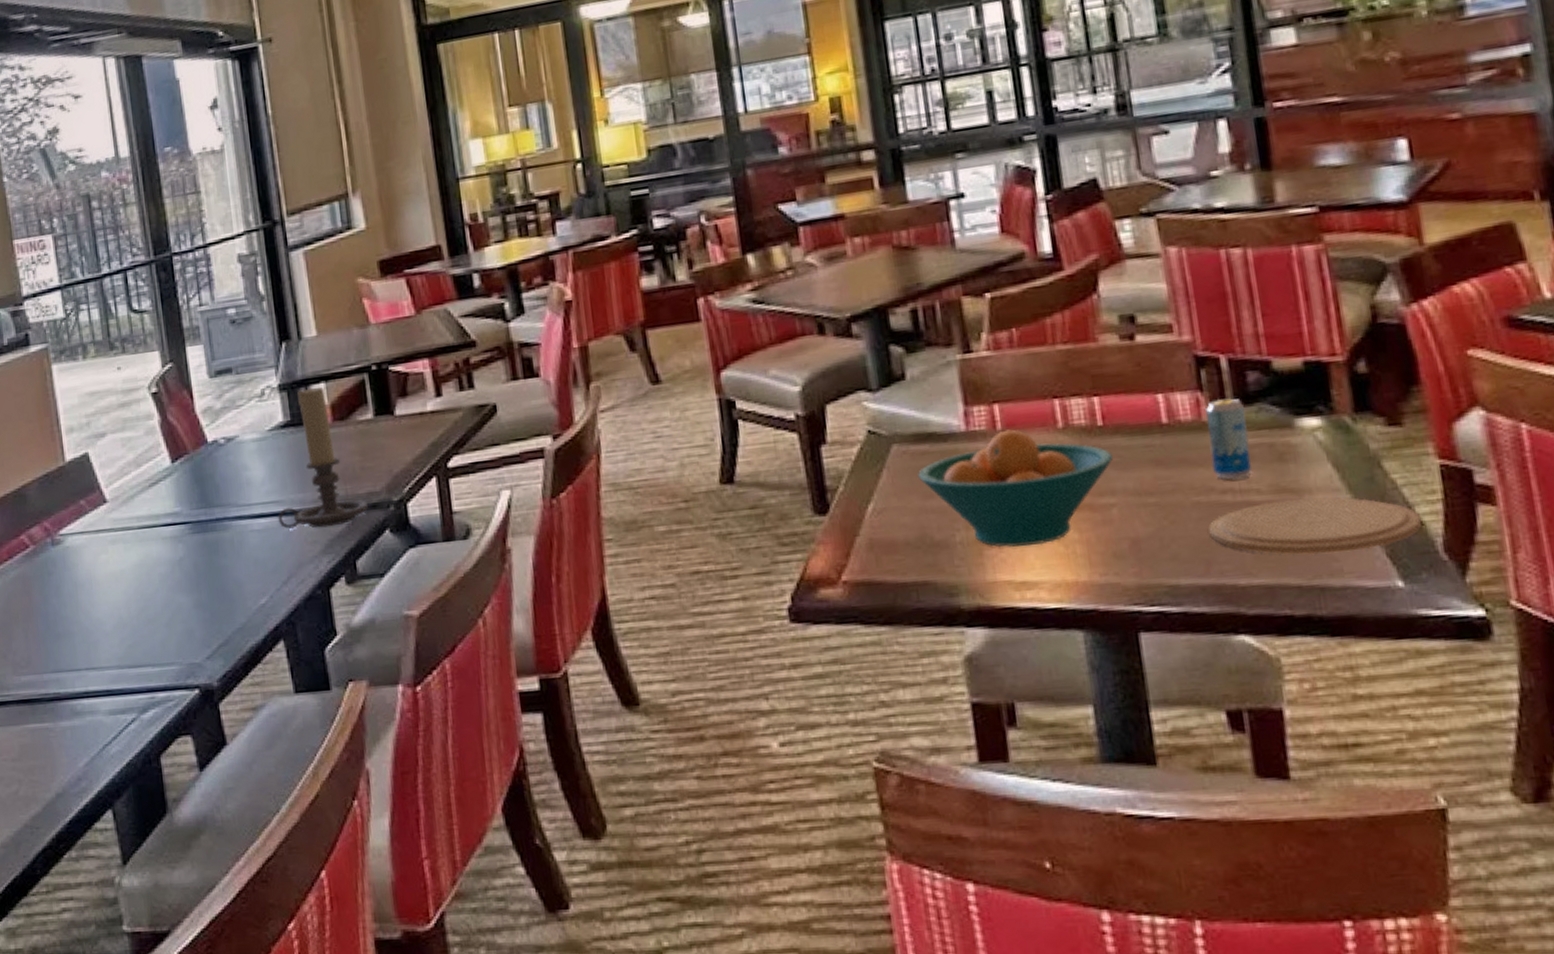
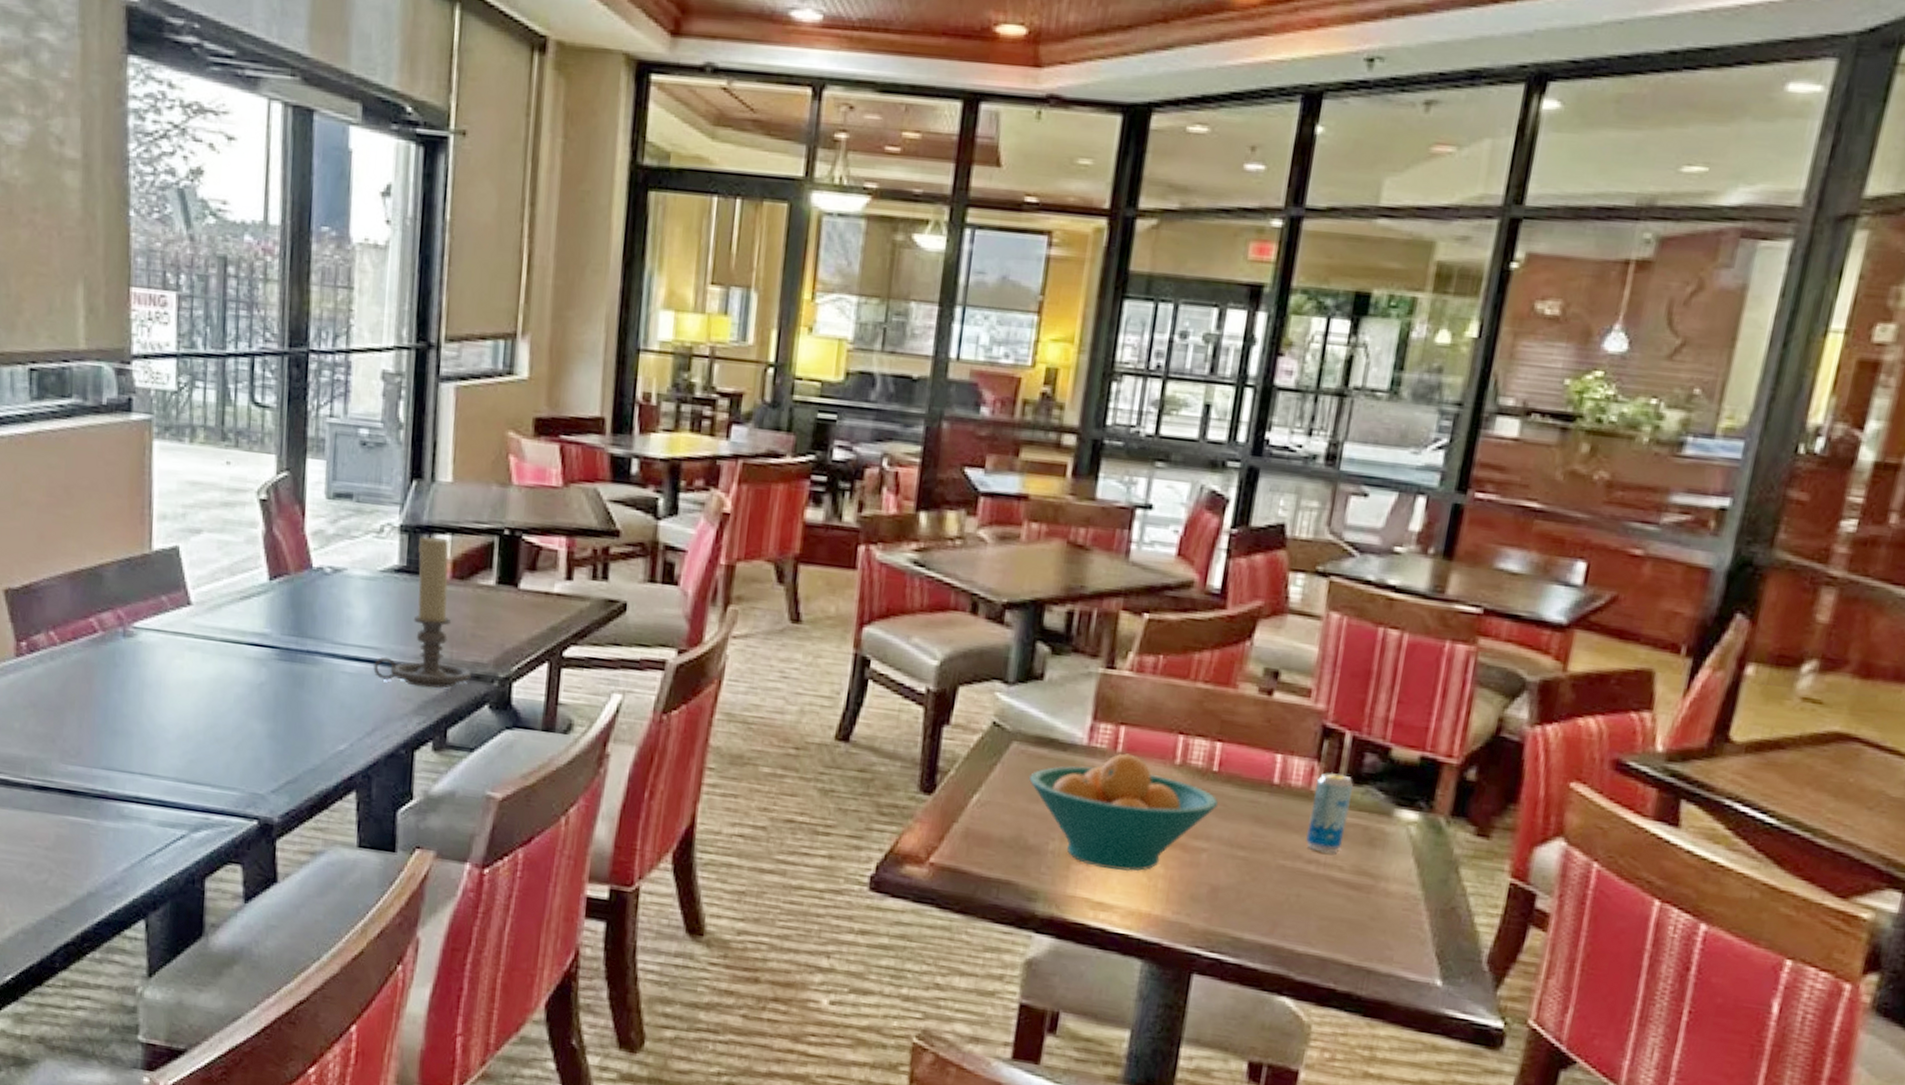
plate: present [1208,496,1423,555] -> none [1284,880,1478,945]

